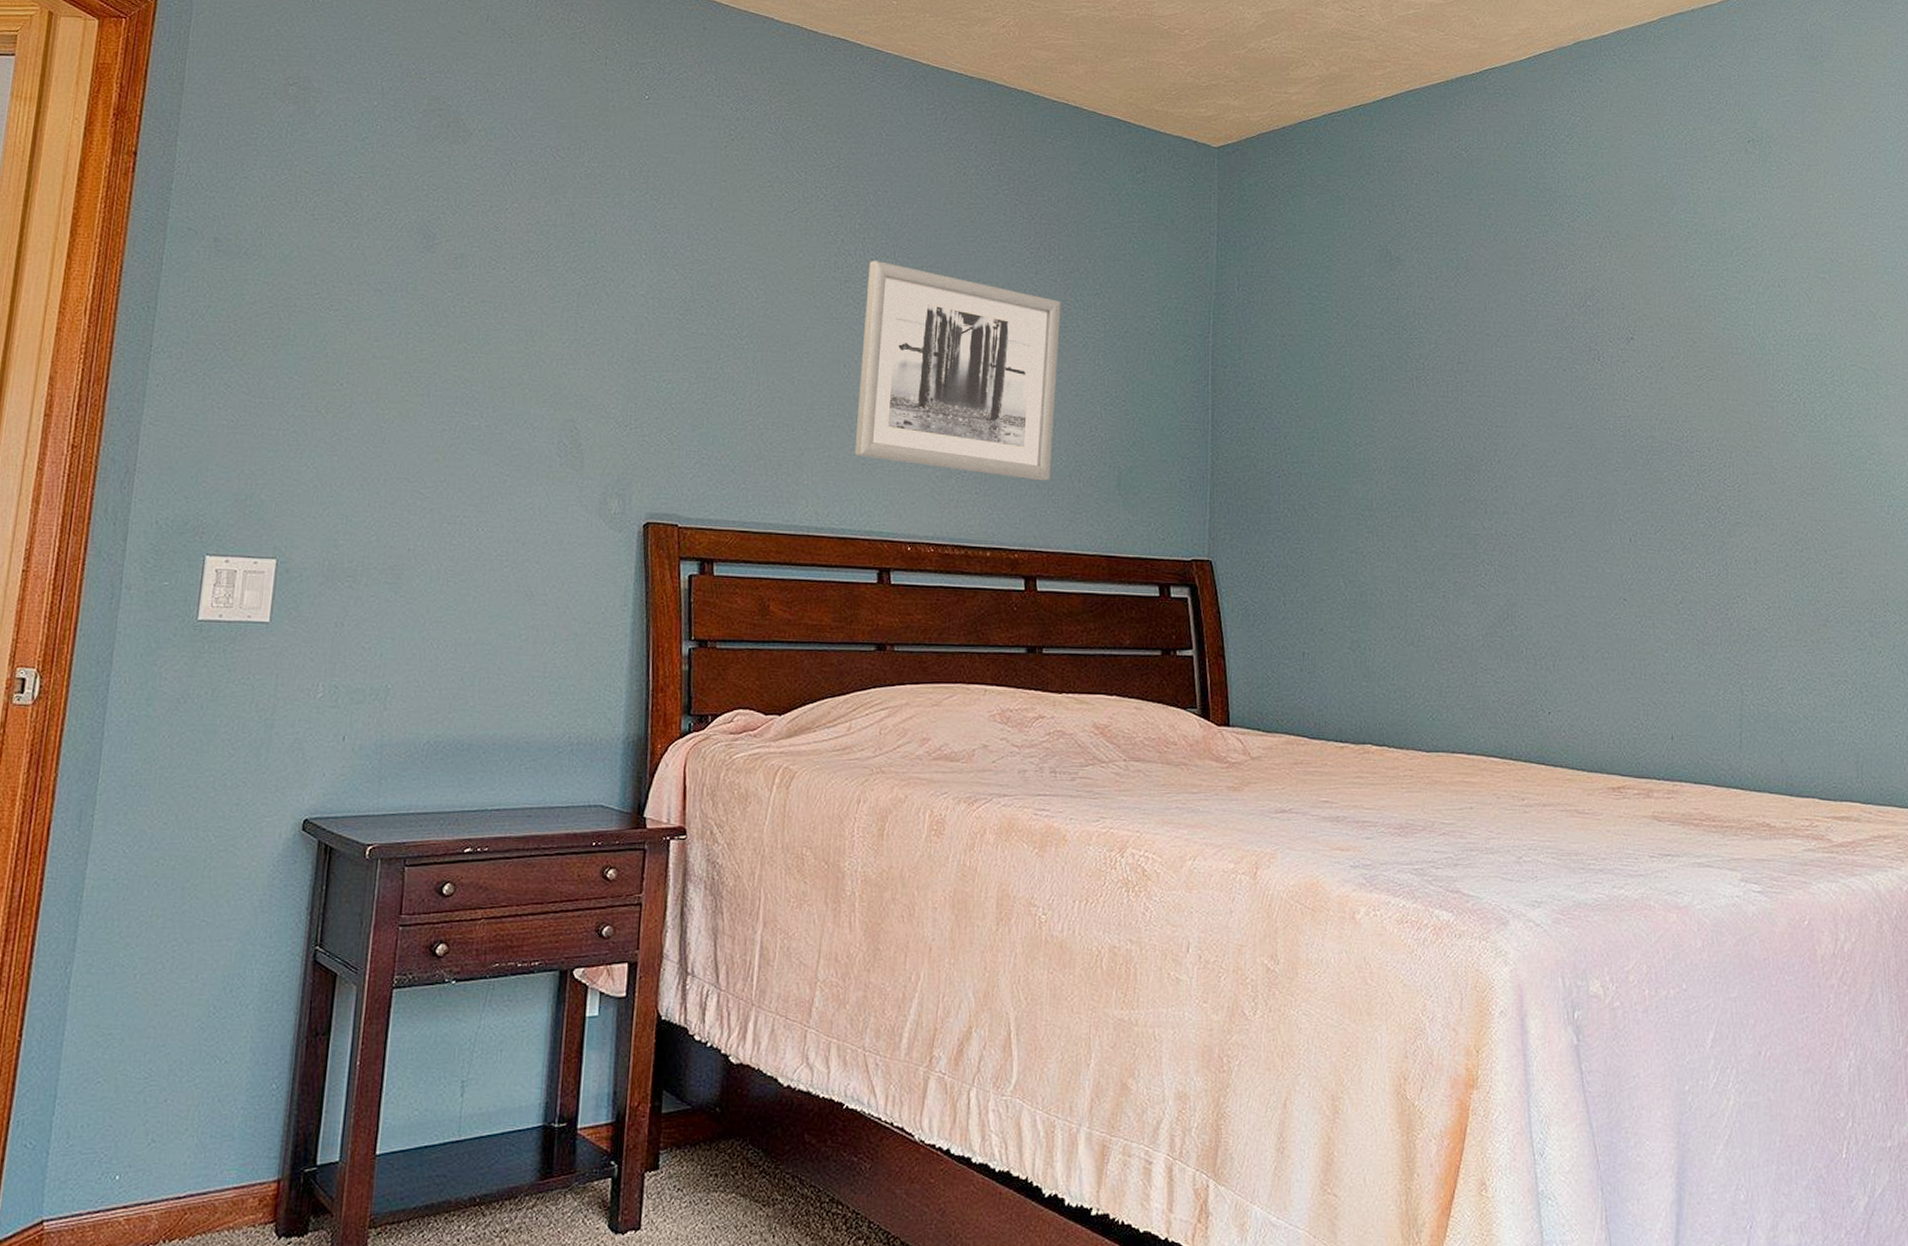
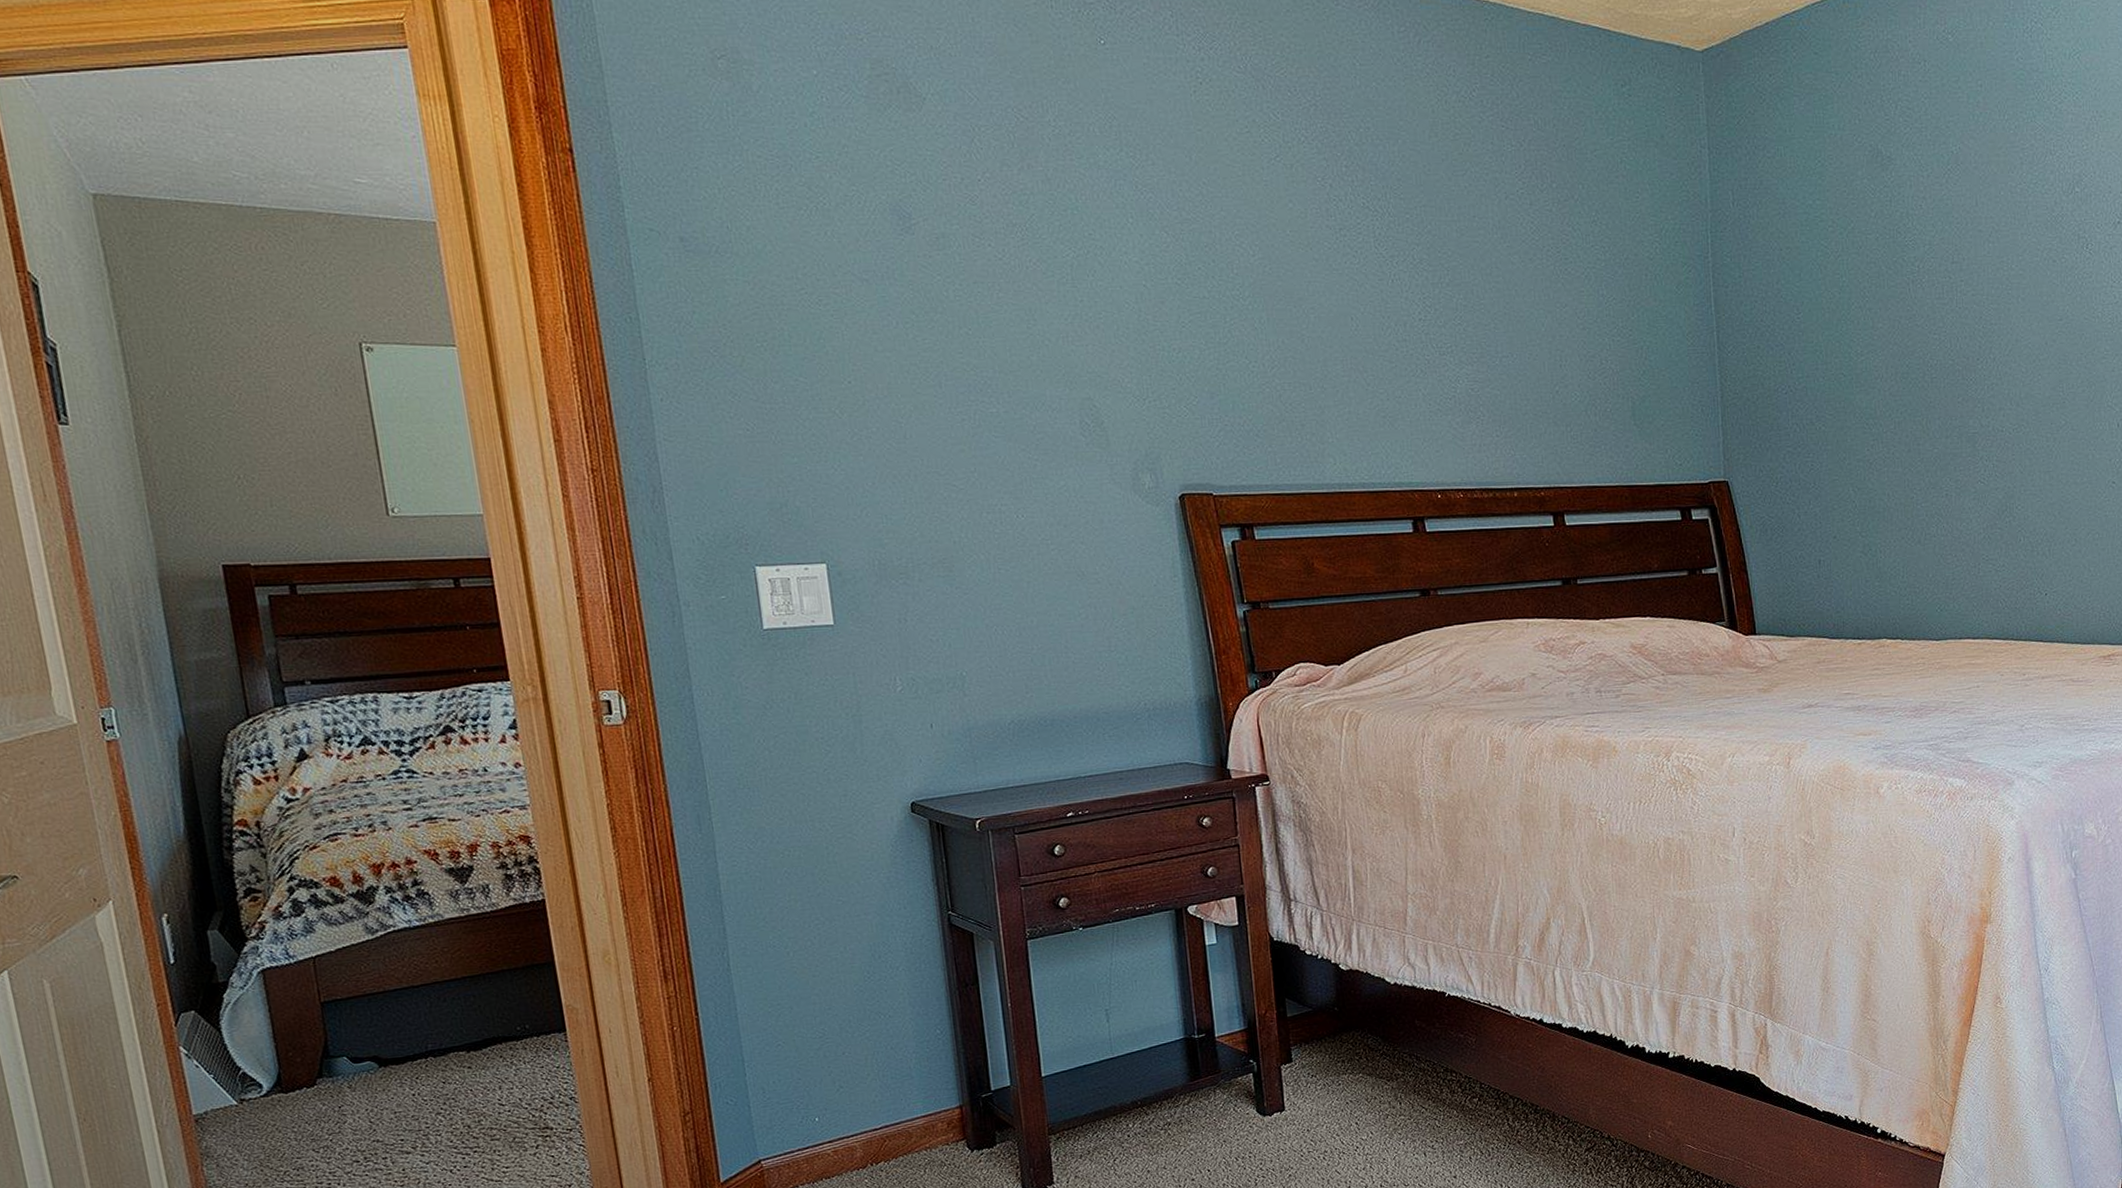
wall art: present [854,261,1061,481] -> none [1361,204,1567,418]

